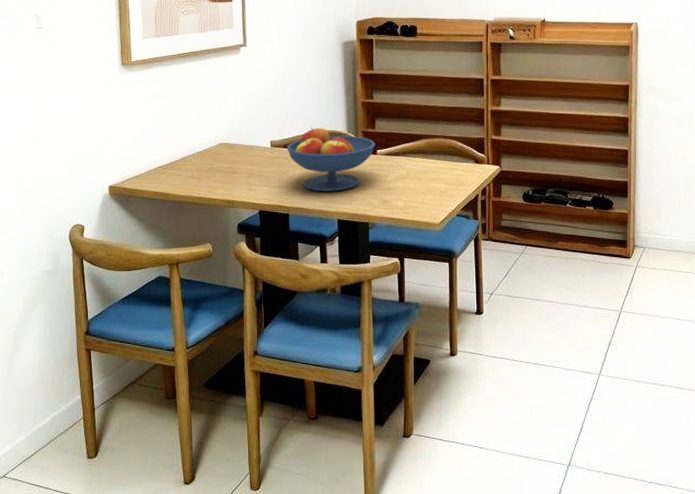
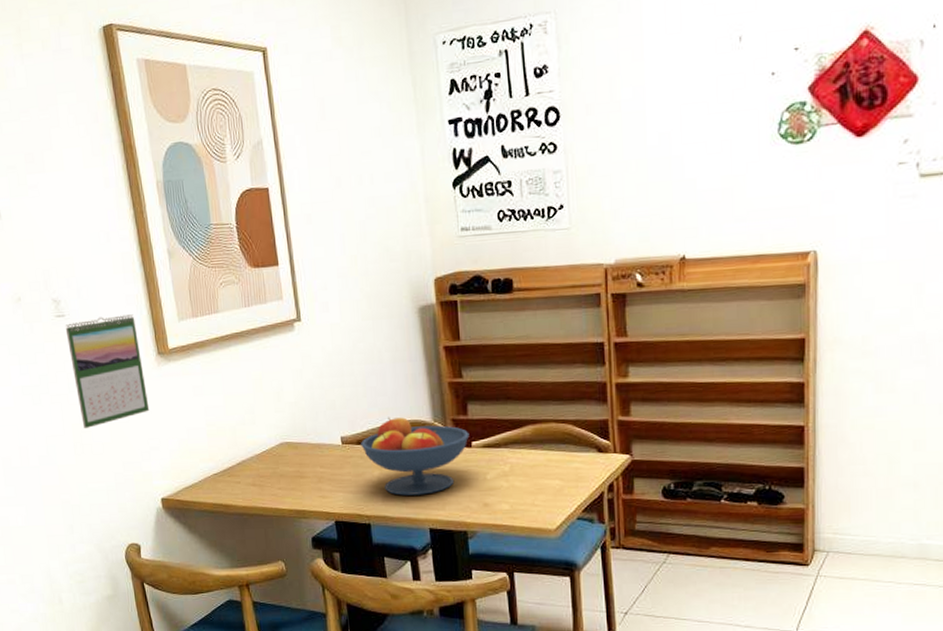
calendar: none [42,31,108,123] -> present [65,314,150,428]

